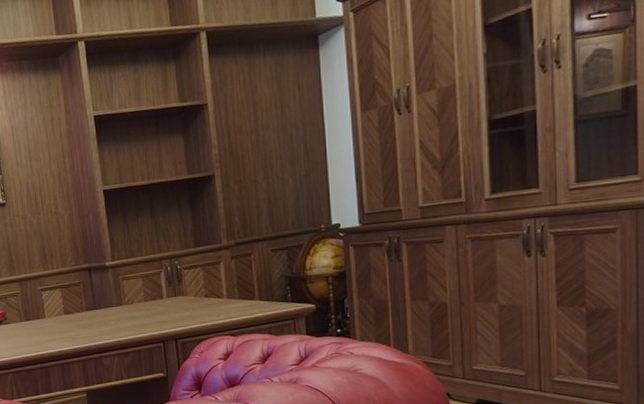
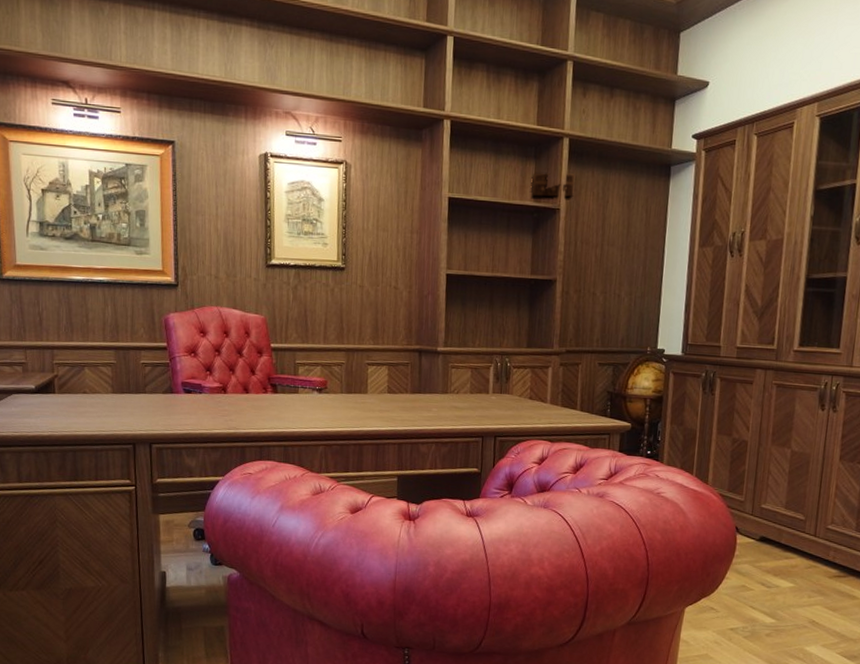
decorative box: none [173,66,219,100] -> present [530,173,575,201]

